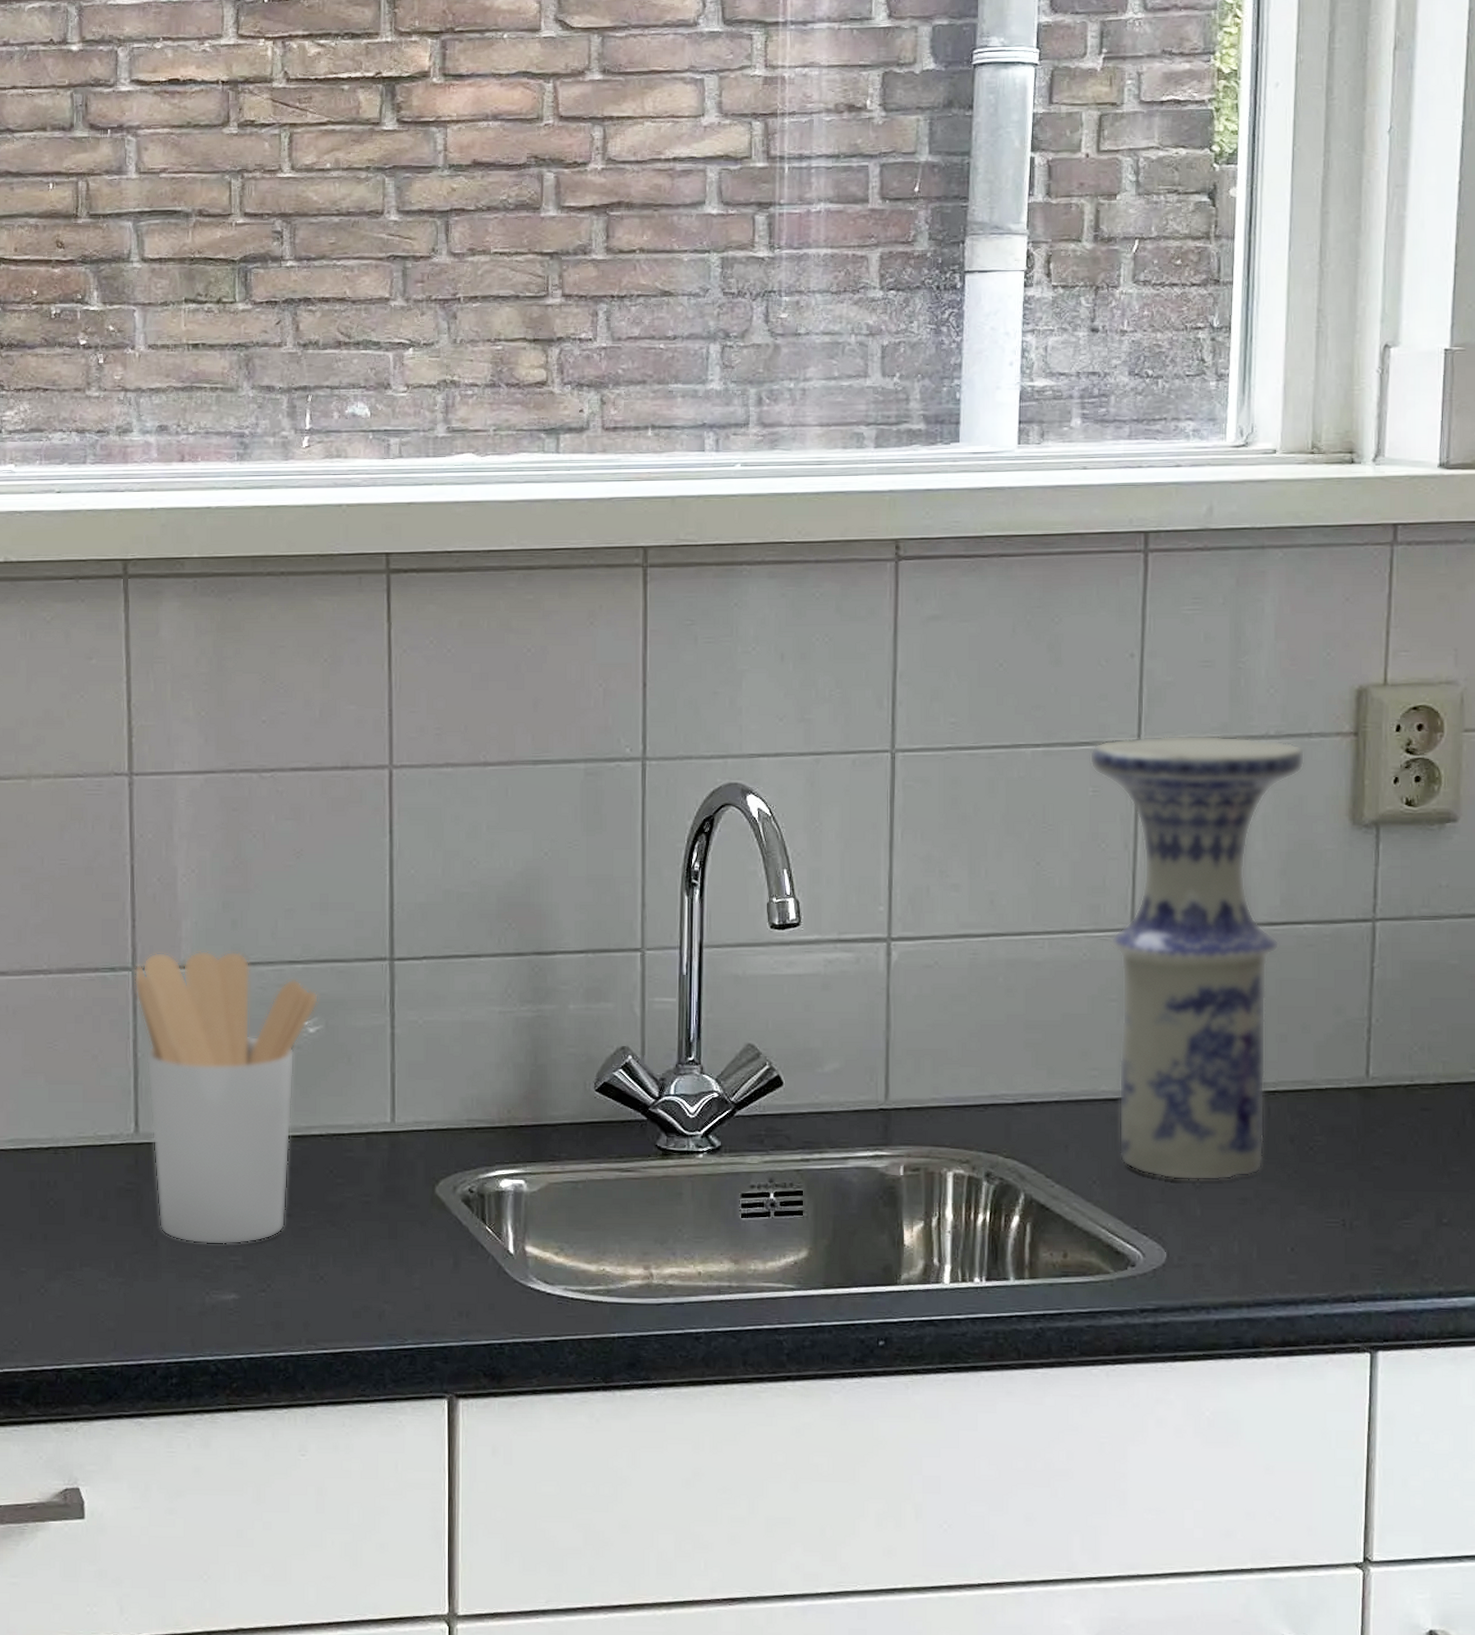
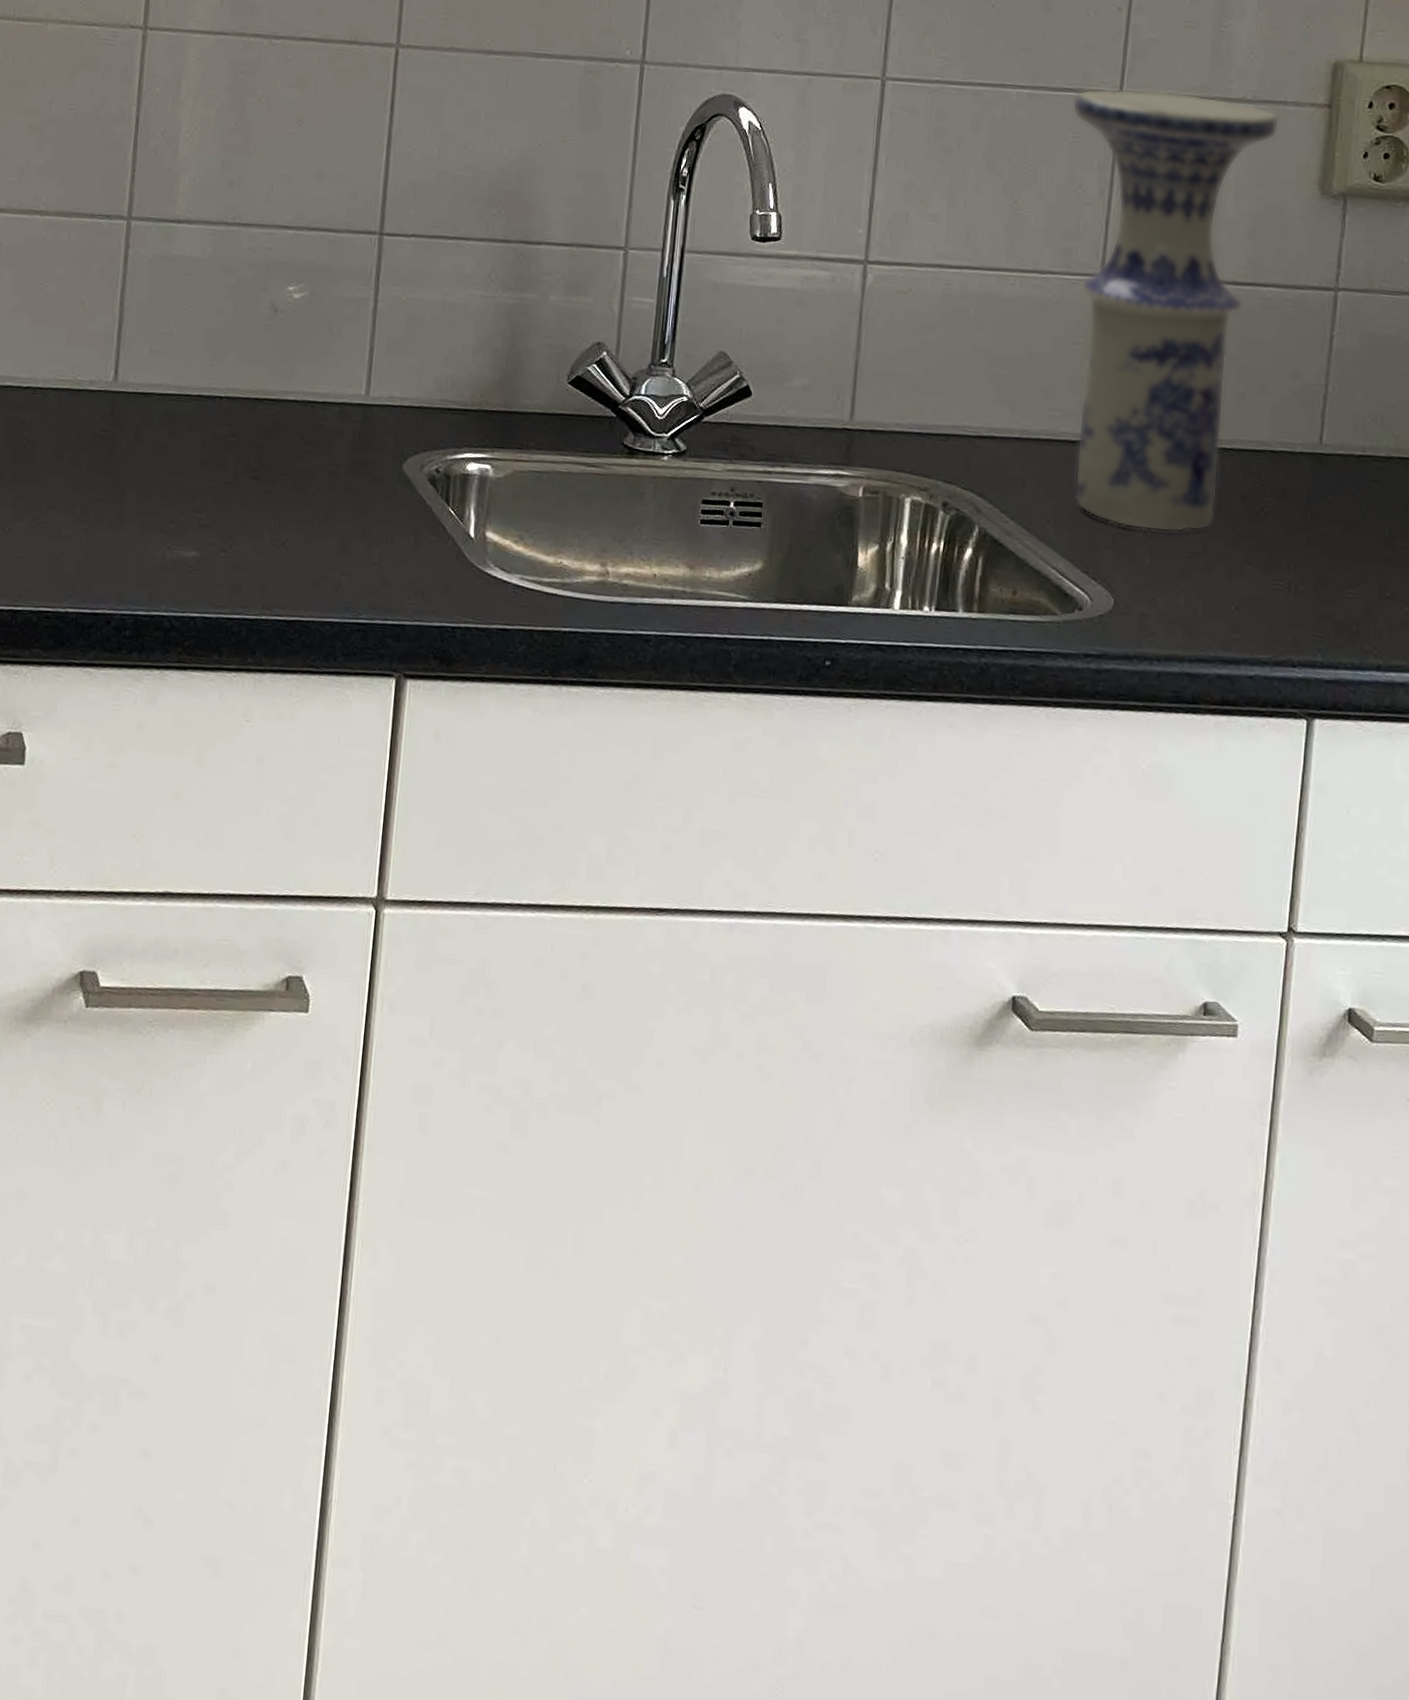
utensil holder: present [135,950,319,1245] -> none [128,204,307,503]

